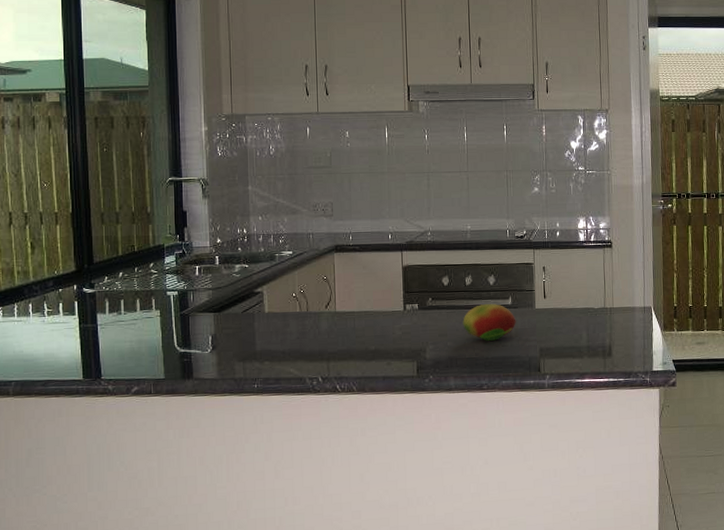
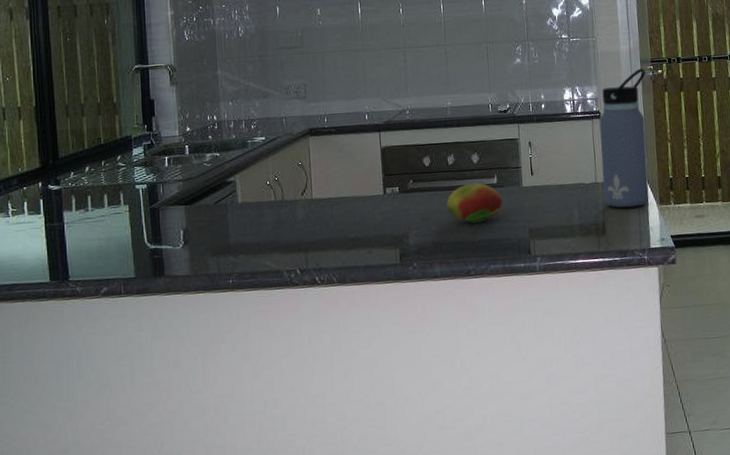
water bottle: none [610,202,656,333] -> present [599,68,649,208]

